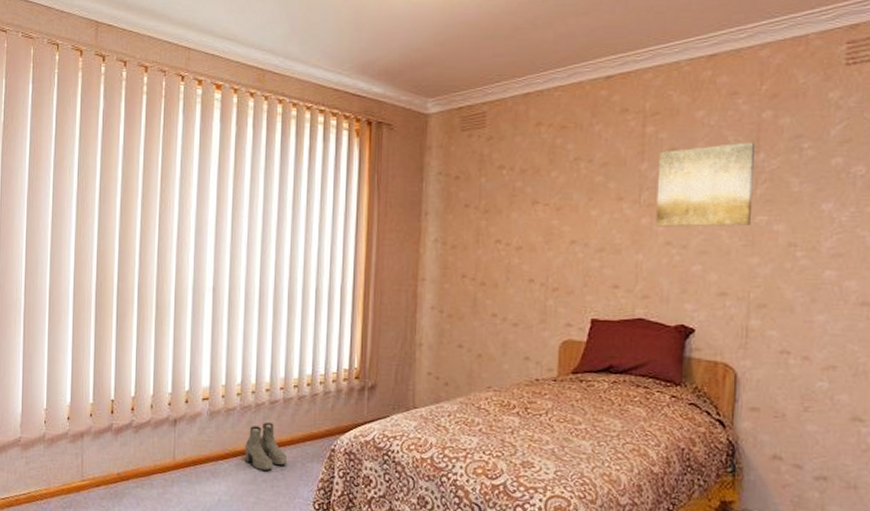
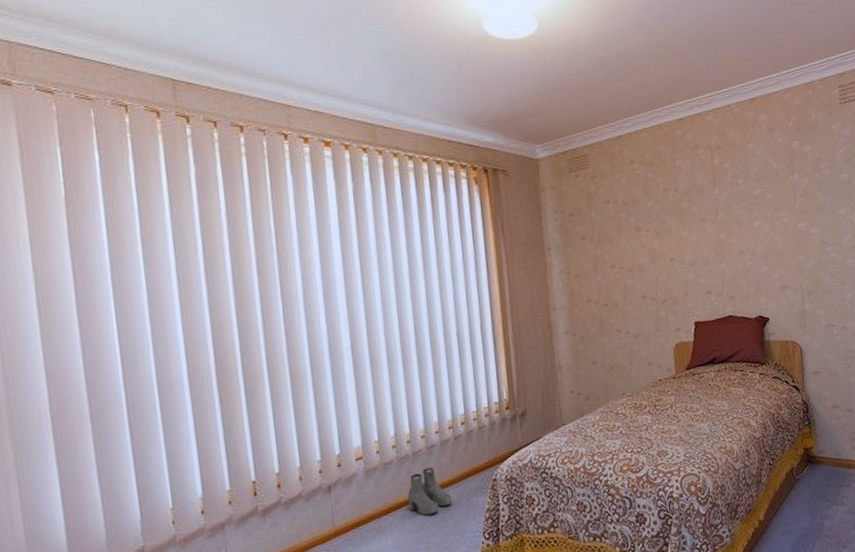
wall art: present [656,142,756,227] -> none [726,166,796,240]

